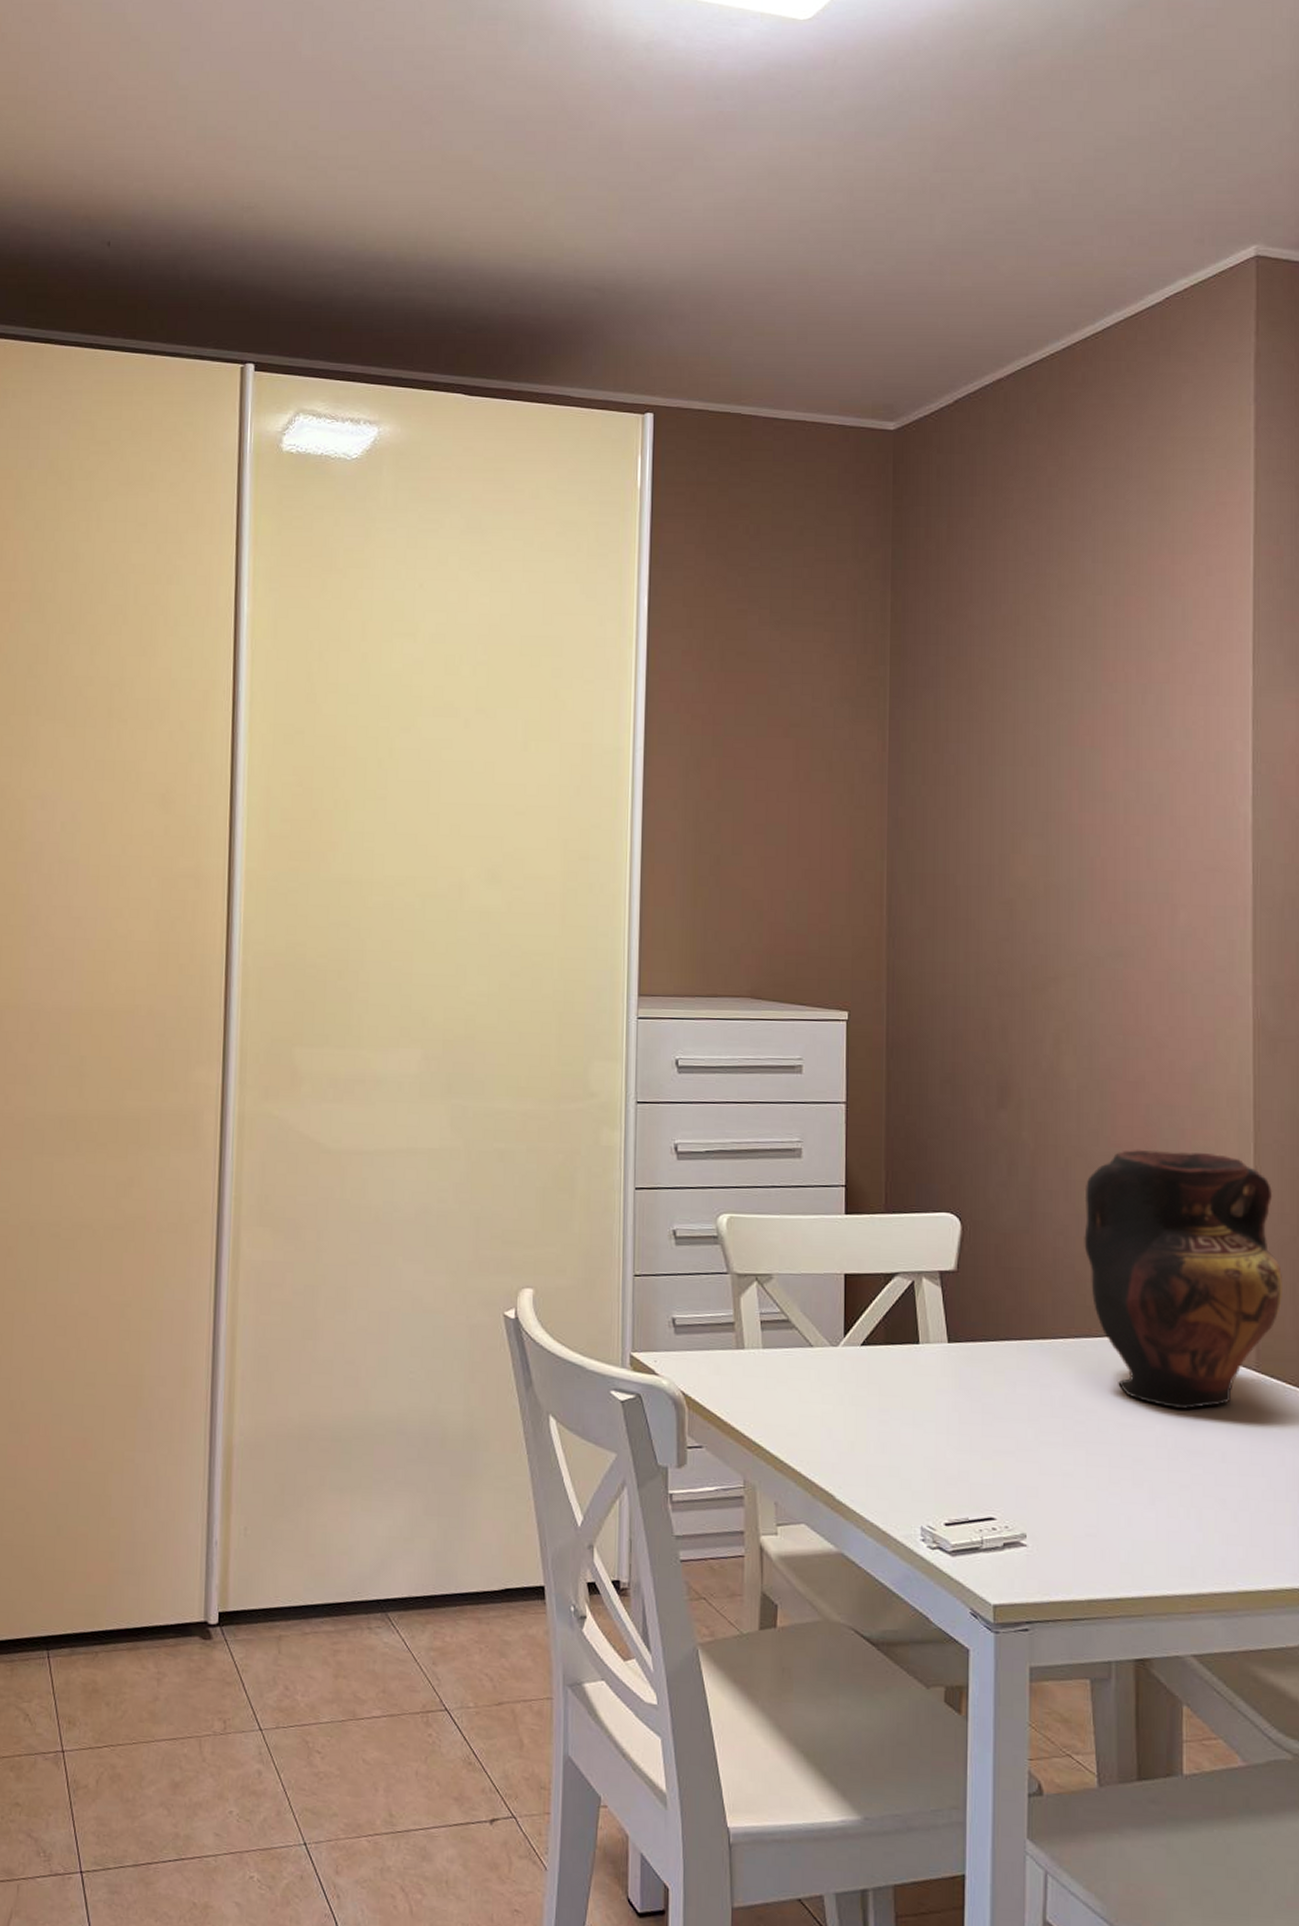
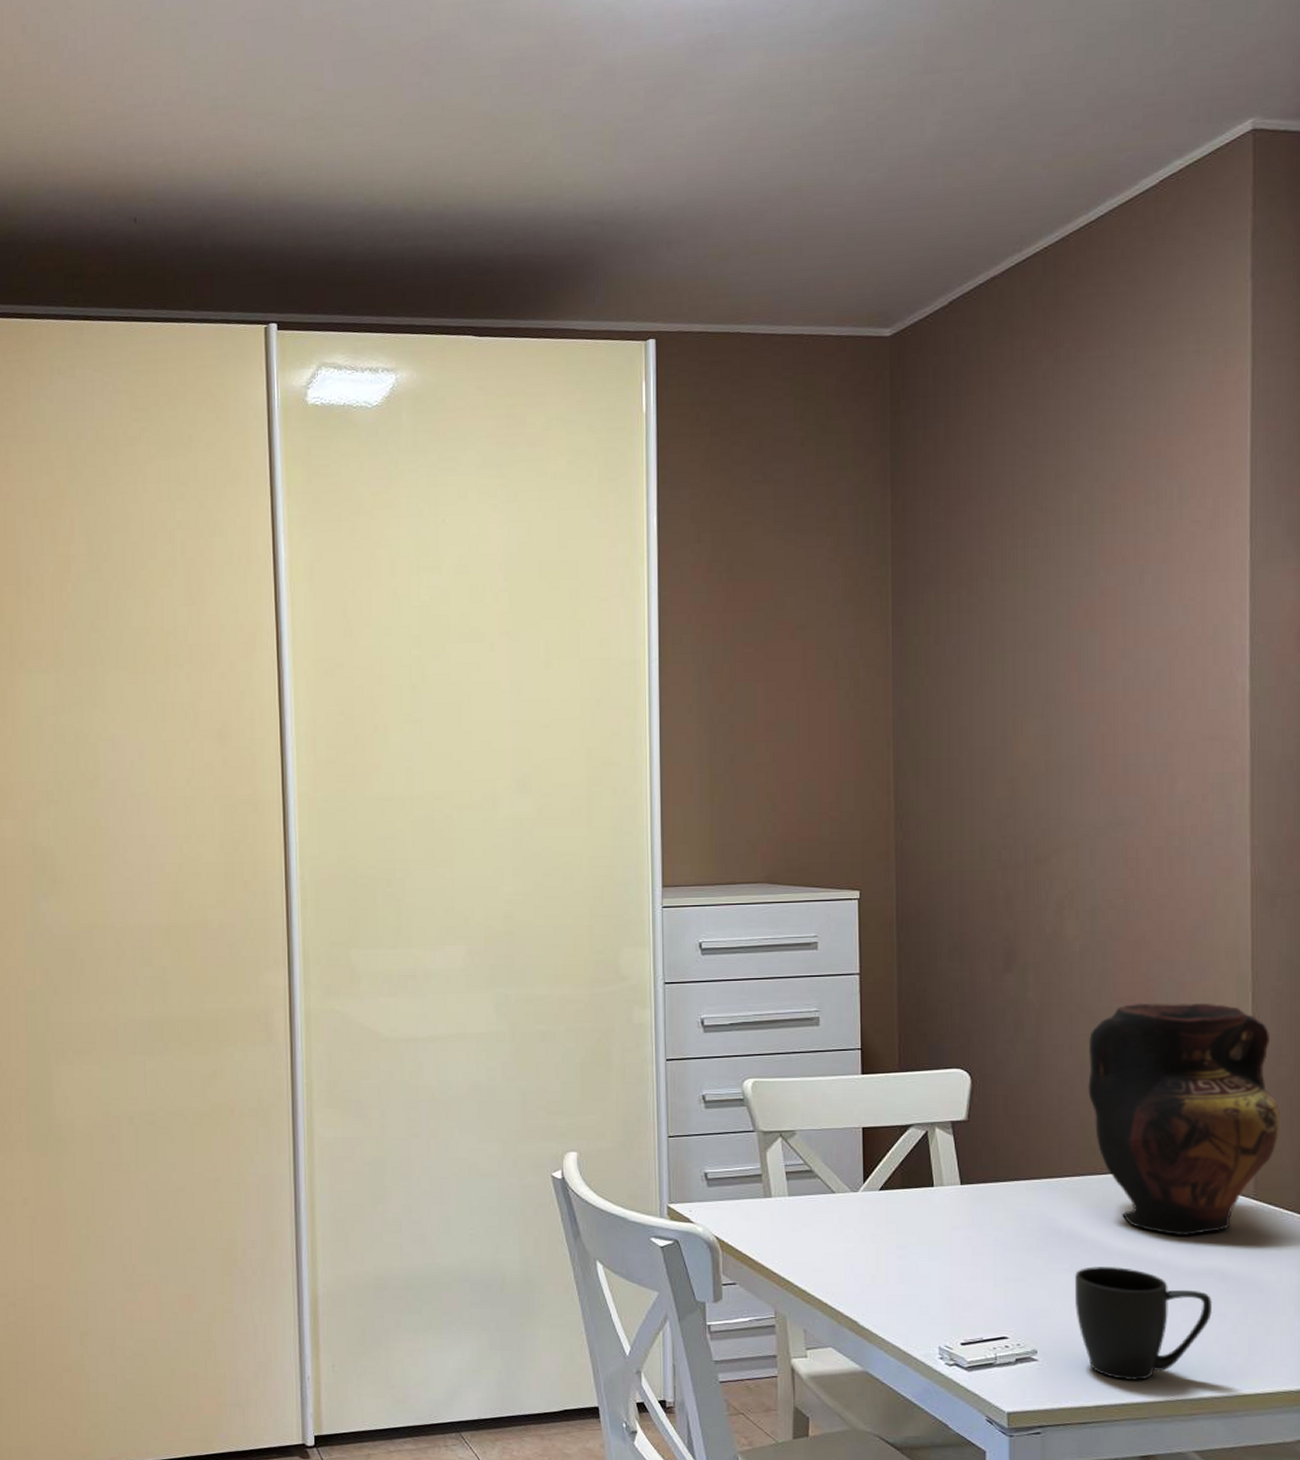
mug: none [1068,1440,1213,1572] -> present [1075,1266,1213,1380]

